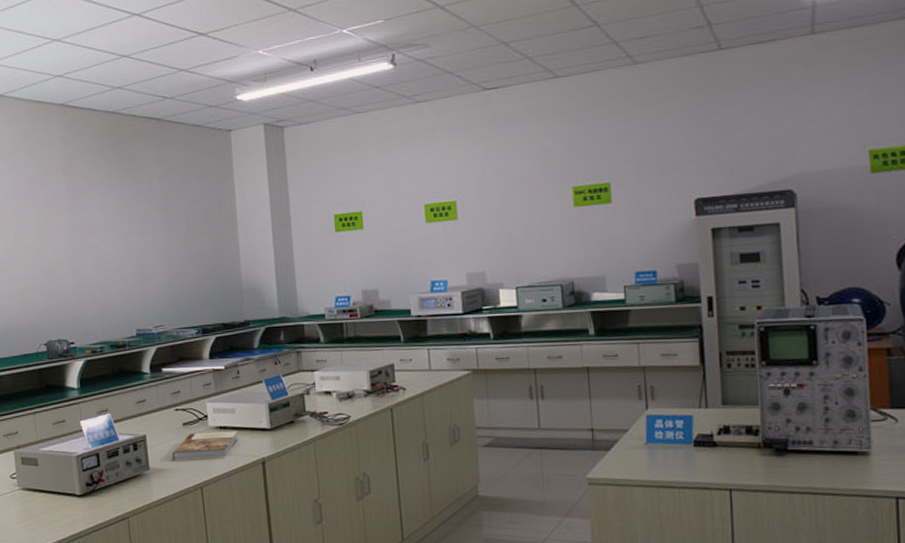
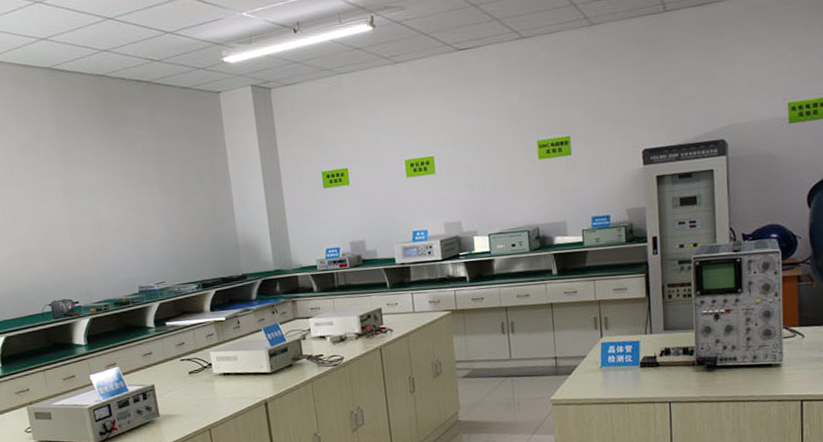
book: present [172,430,238,460] -> none [180,376,241,406]

